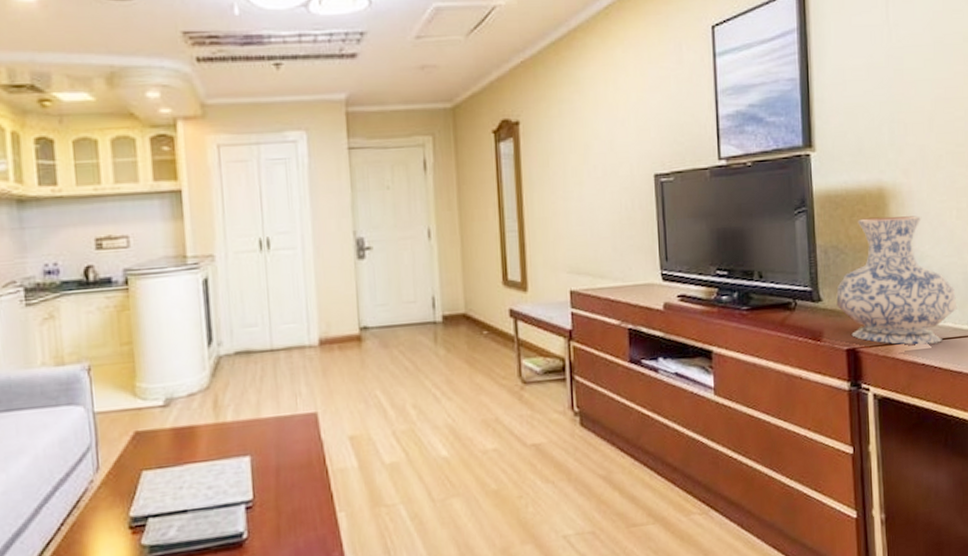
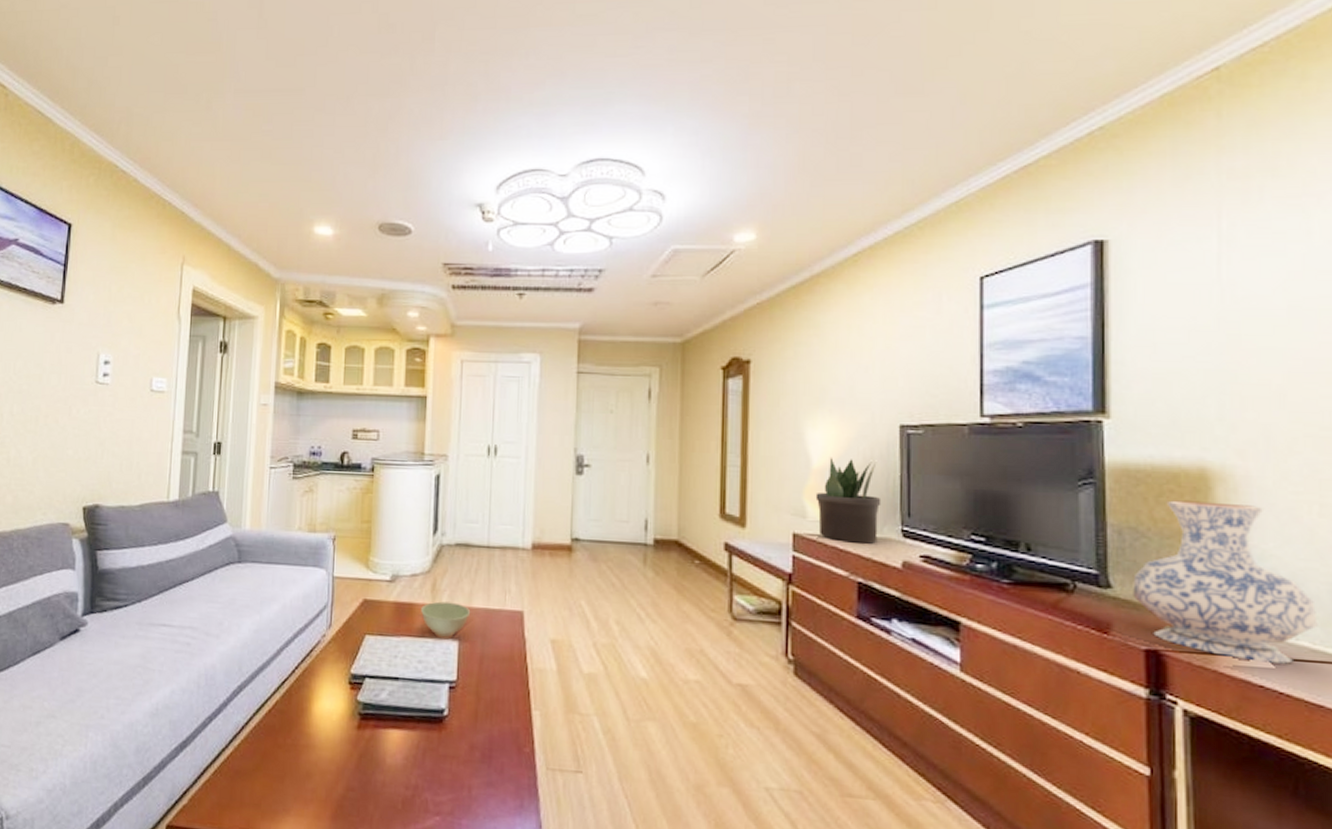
bowl: none [204,416,261,459] -> present [421,601,471,640]
planter: none [587,211,644,293] -> present [815,457,882,545]

